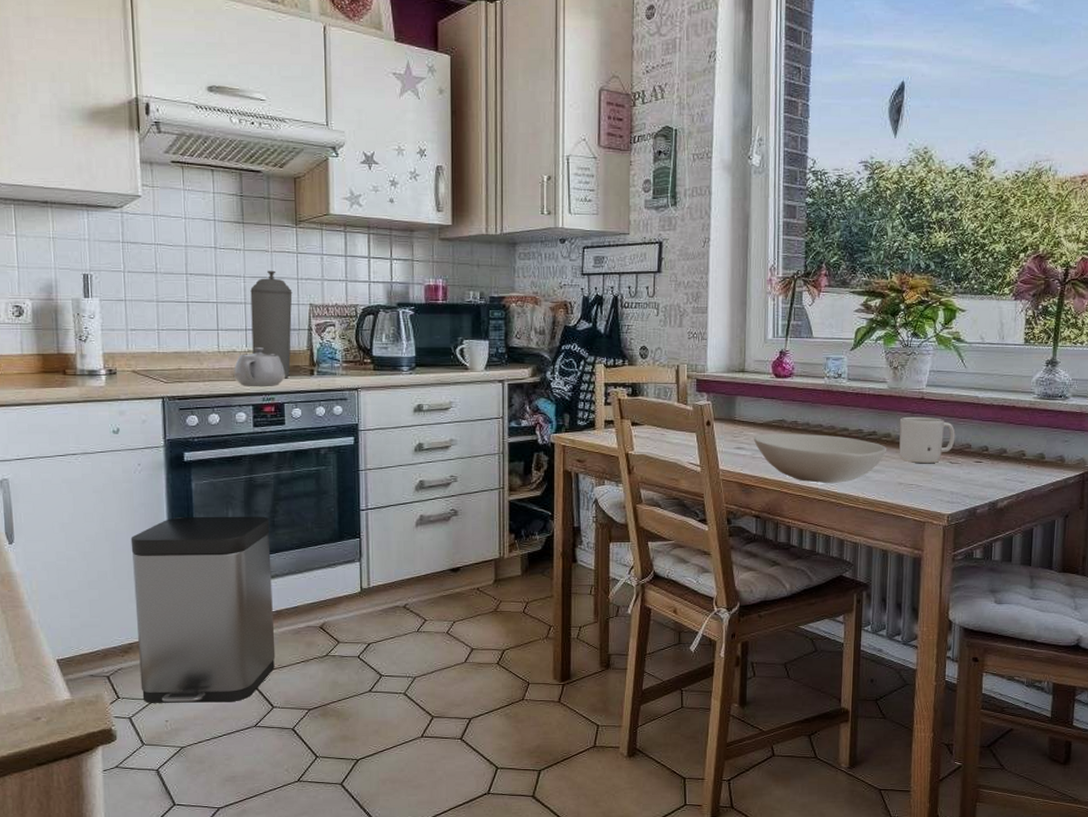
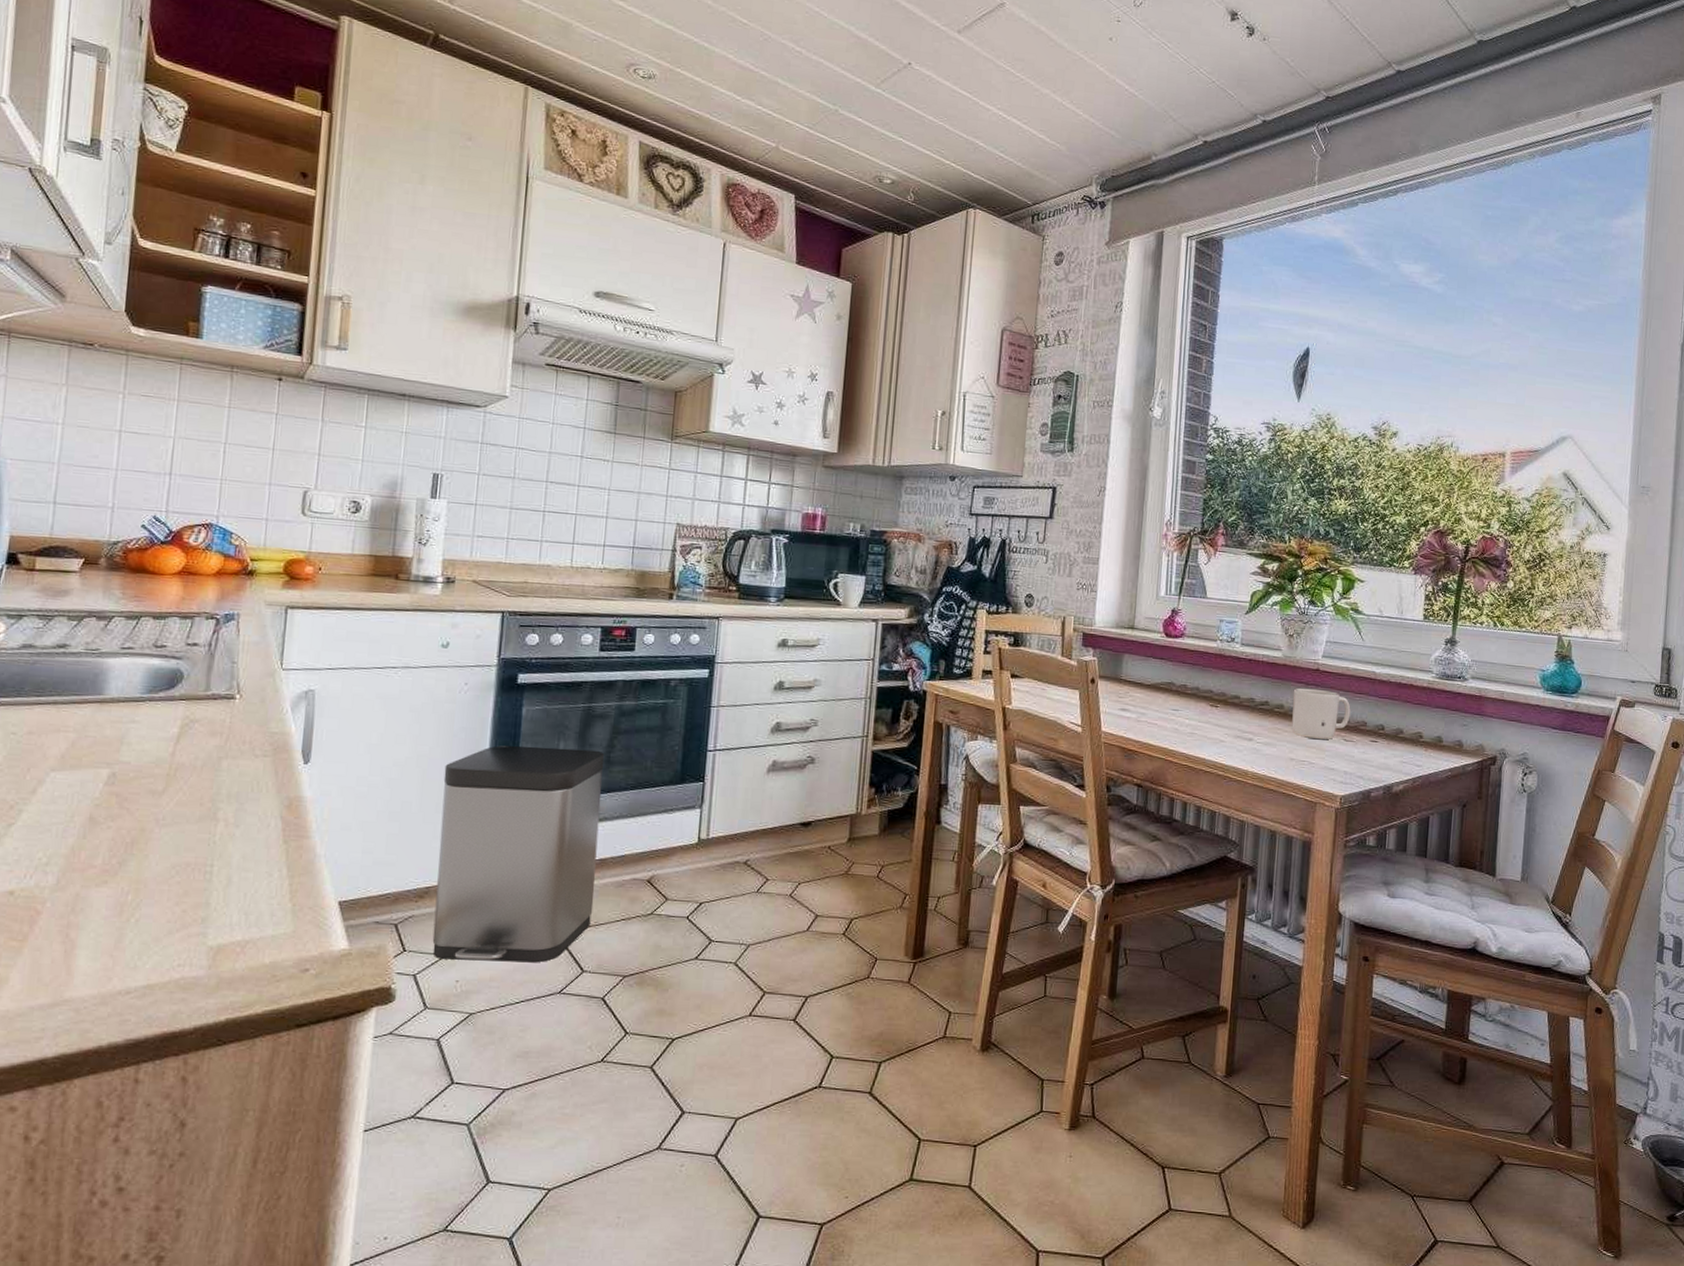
teapot: present [233,347,286,387] -> none [583,565,643,609]
canister: present [250,270,293,379] -> none [608,485,660,601]
bowl: present [754,433,887,484] -> none [1140,696,1280,755]

